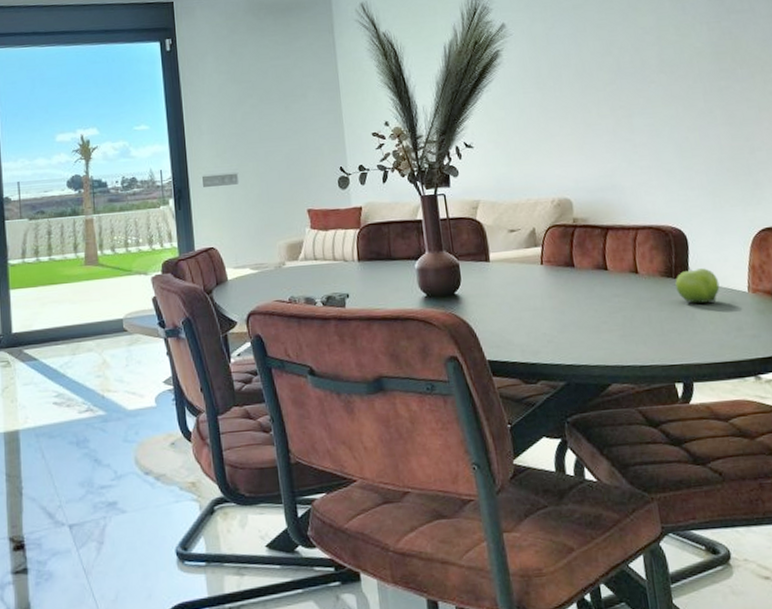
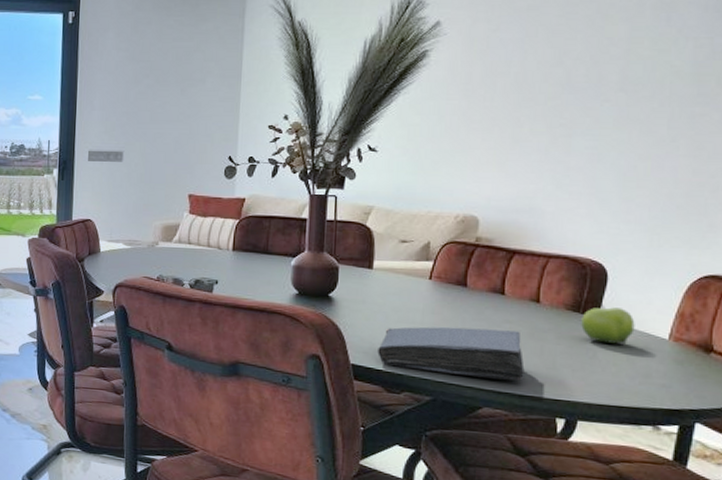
book: none [508,303,640,357] -> present [377,326,525,381]

